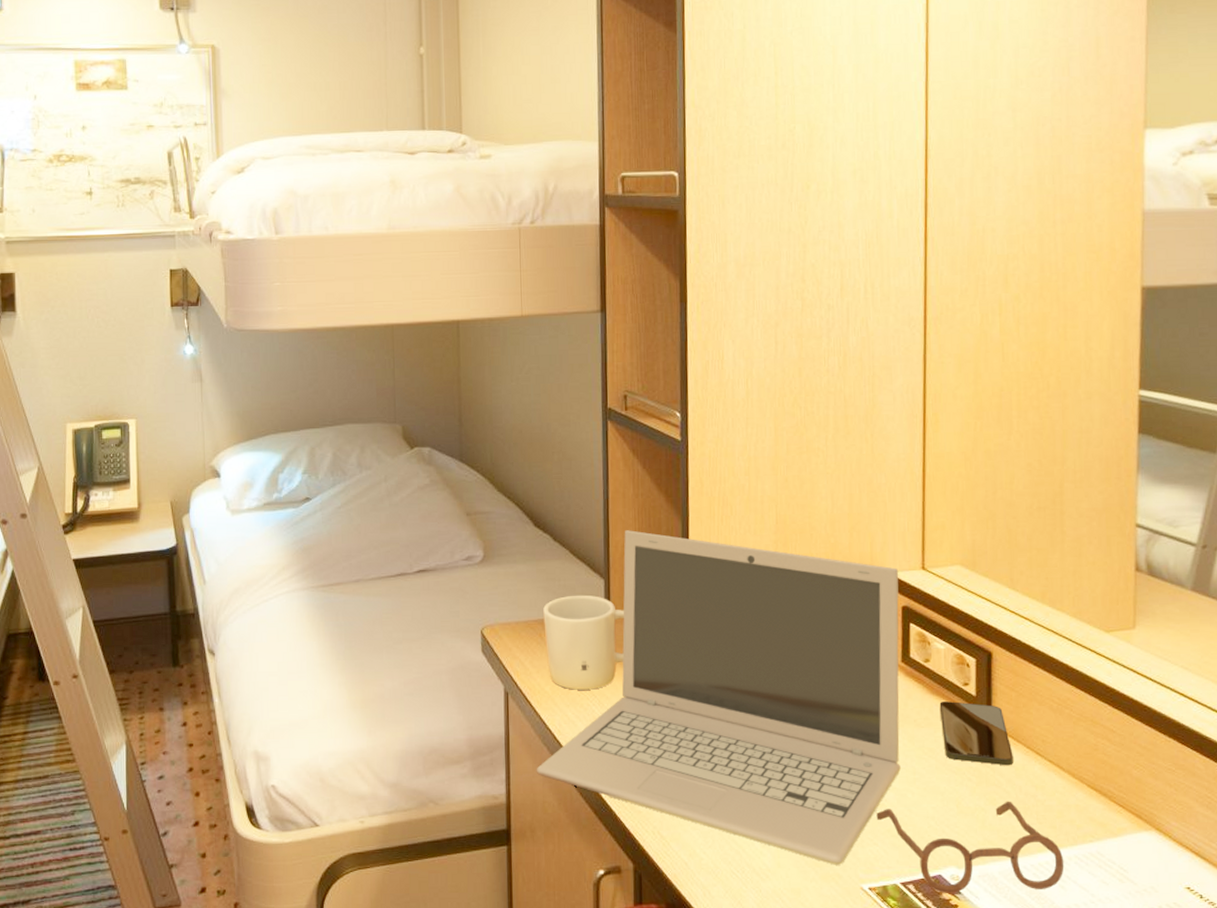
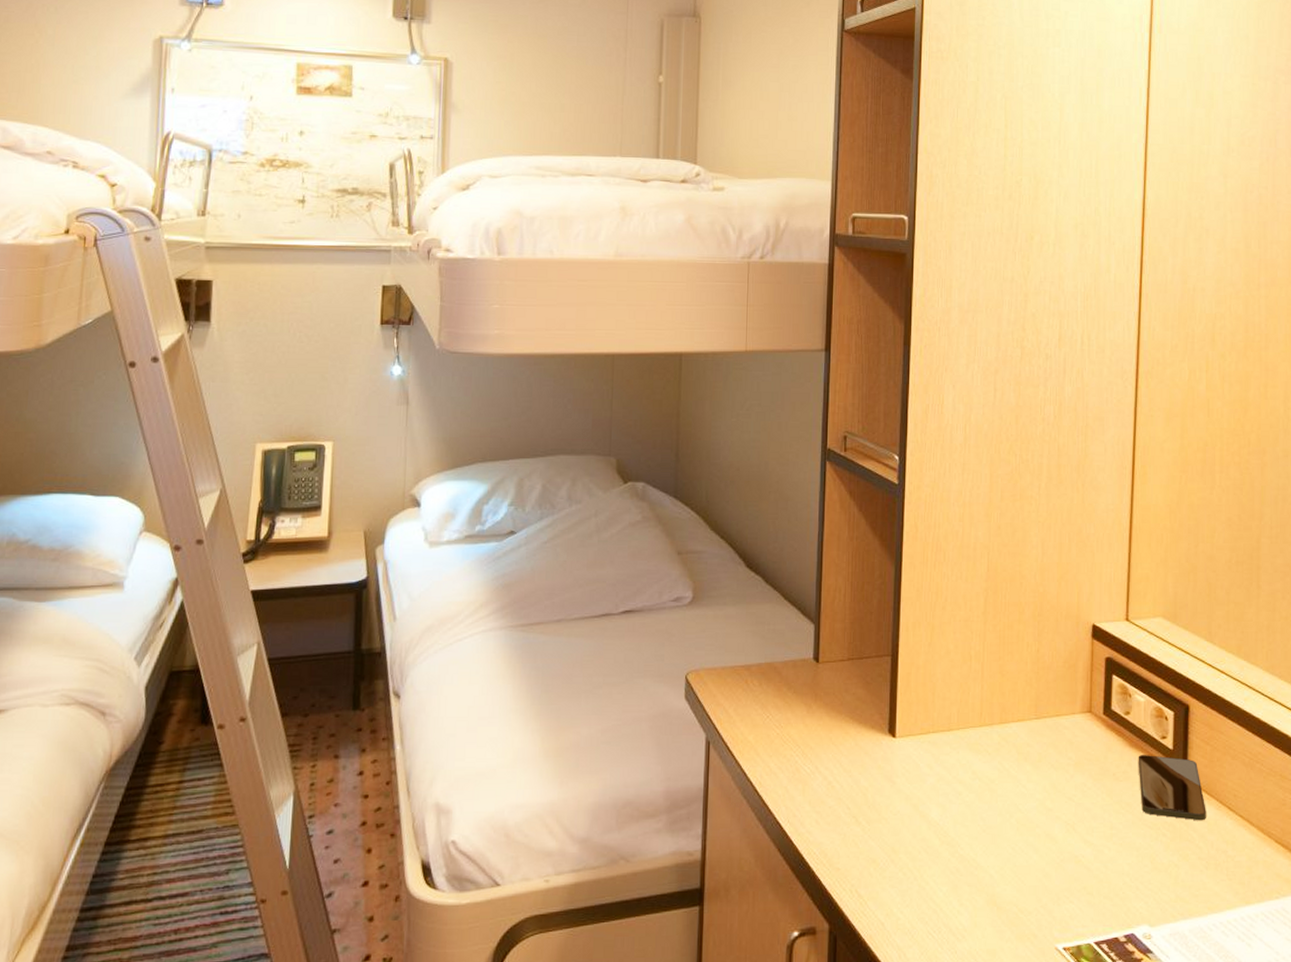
laptop: present [536,530,901,865] -> none [734,574,1104,924]
mug: present [543,594,625,690] -> none [750,640,834,740]
glasses: present [876,801,1064,894] -> none [1073,856,1251,954]

